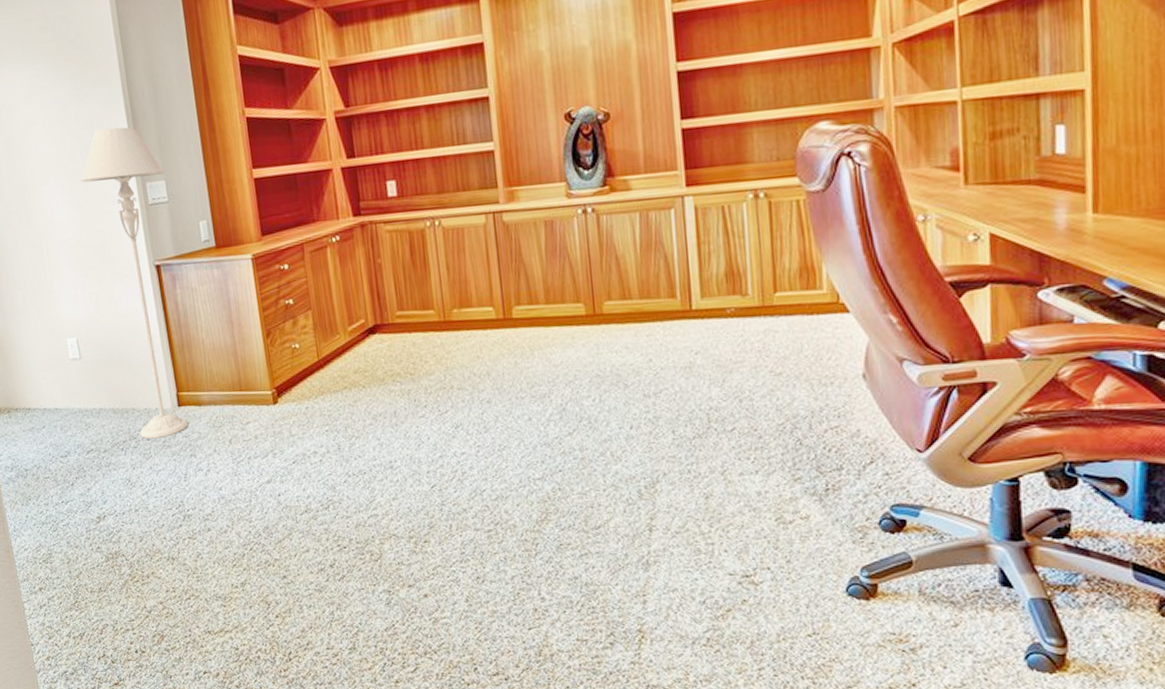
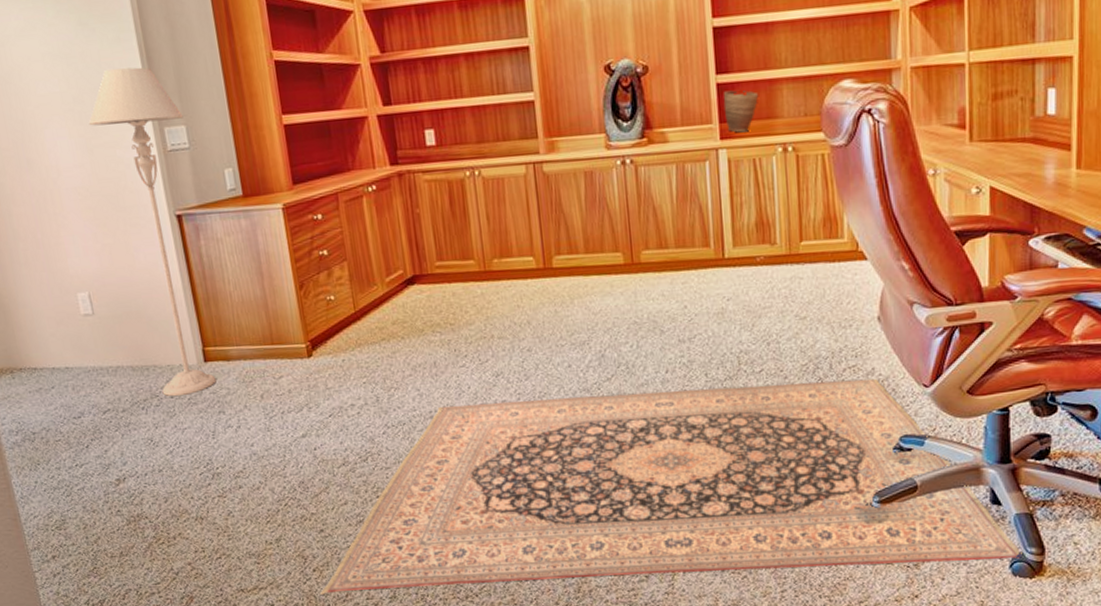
area rug: none [281,441,1040,649] -> present [319,378,1022,595]
vase: none [688,135,726,179] -> present [723,90,758,133]

